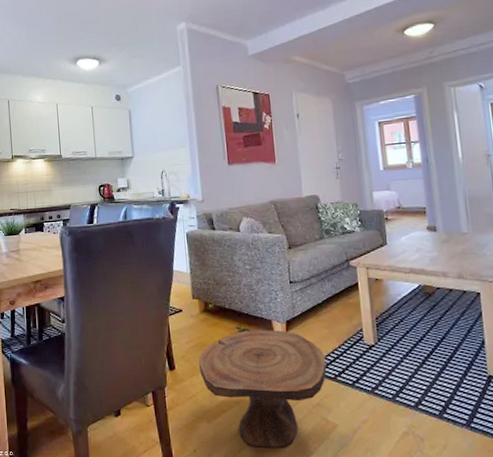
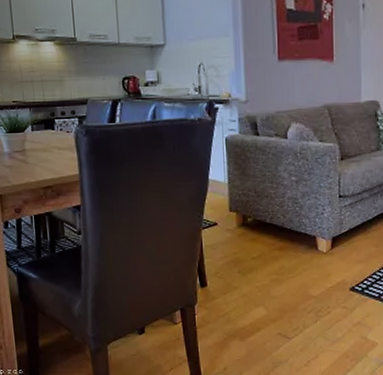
side table: present [198,325,327,447] -> none [233,241,371,365]

